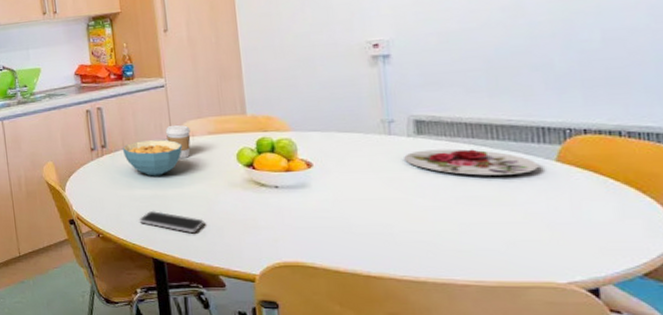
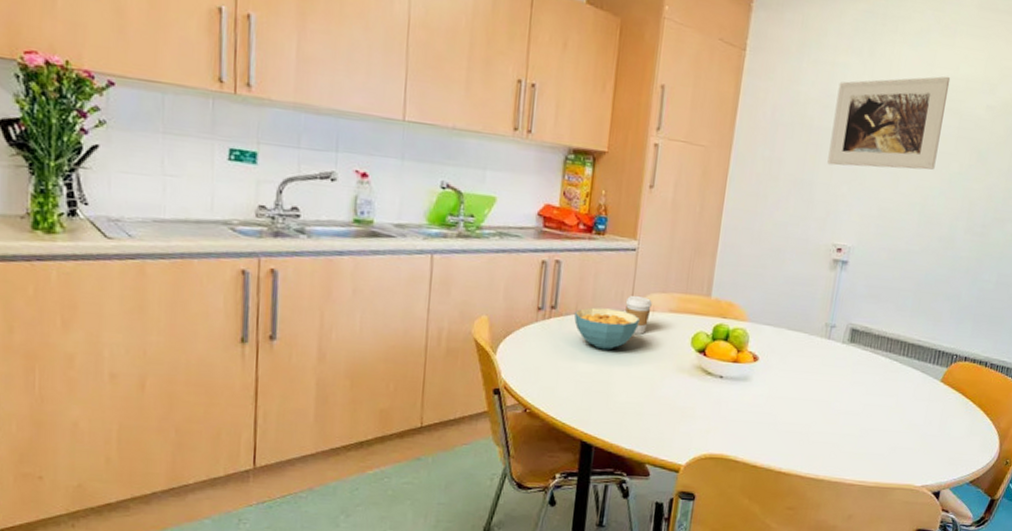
smartphone: present [139,210,204,234] -> none [575,387,644,417]
plate: present [404,148,540,176] -> none [834,357,929,390]

